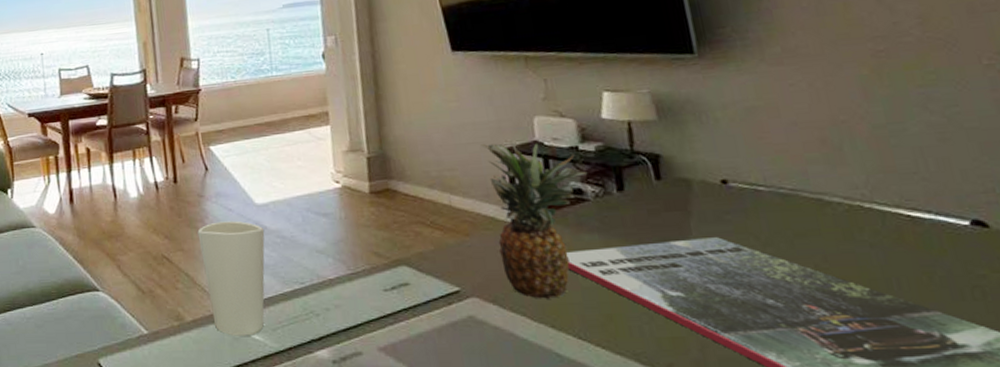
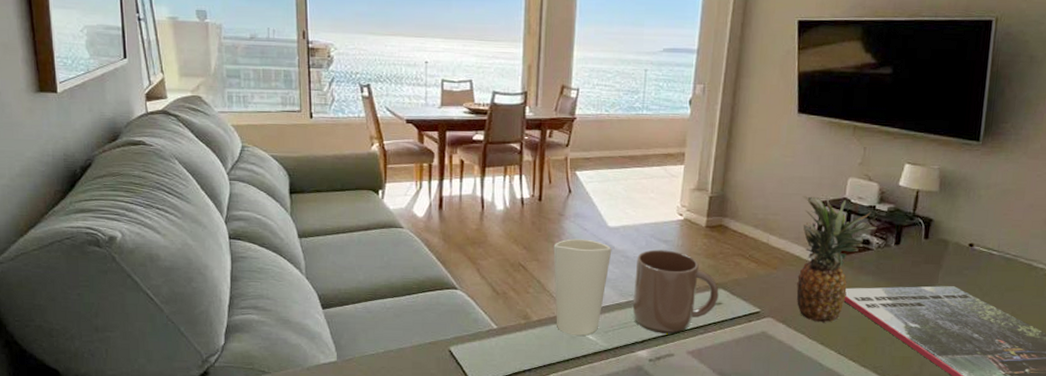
mug: none [295,224,404,327] -> present [632,249,719,334]

